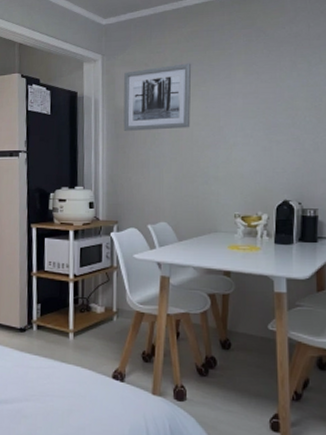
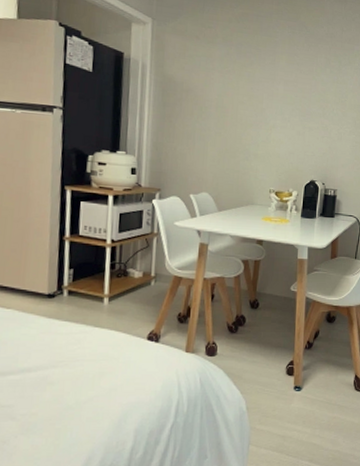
wall art: present [123,63,192,131] -> none [171,41,241,106]

